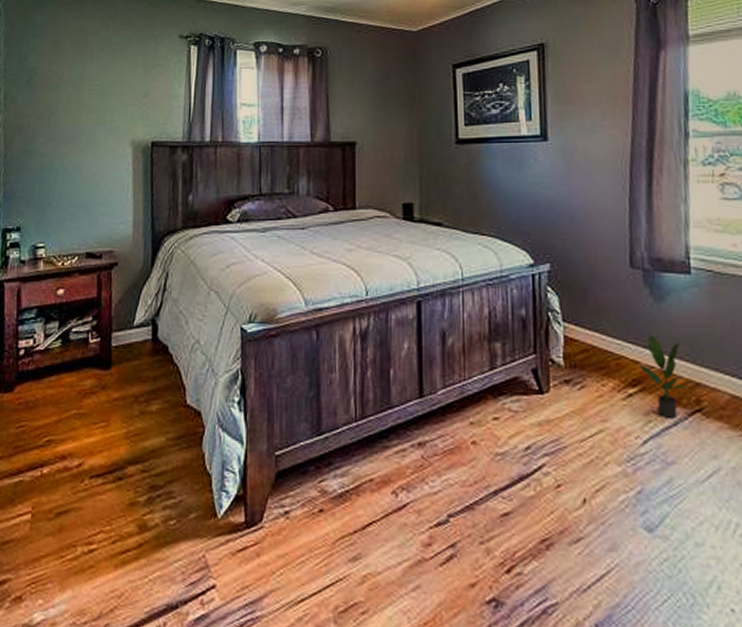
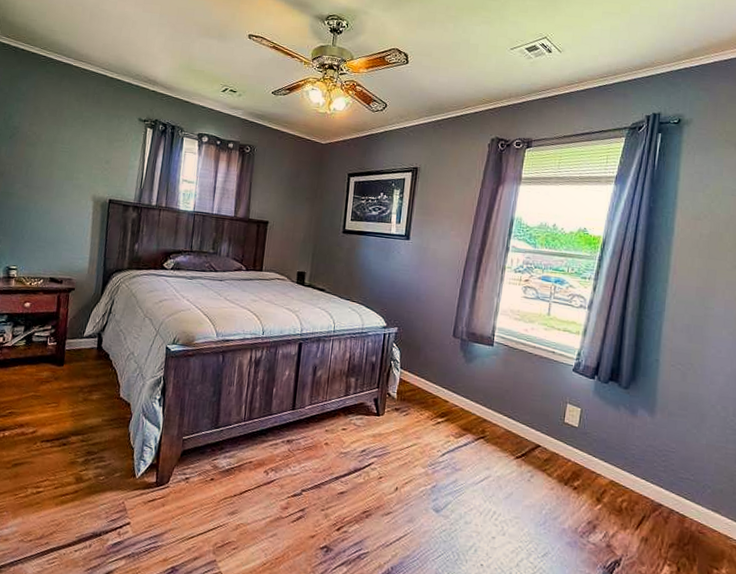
potted plant: present [638,335,686,418] -> none [447,384,477,441]

